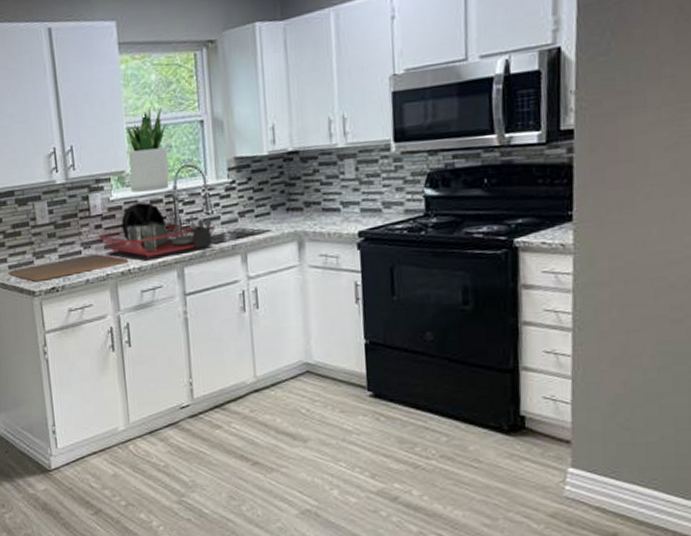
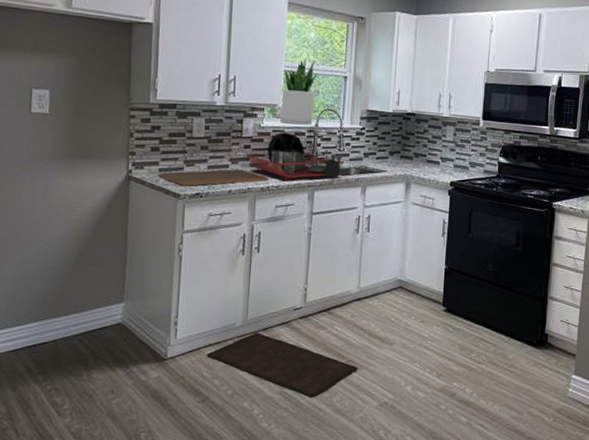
doormat: none [92,437,267,506] -> present [207,333,358,397]

